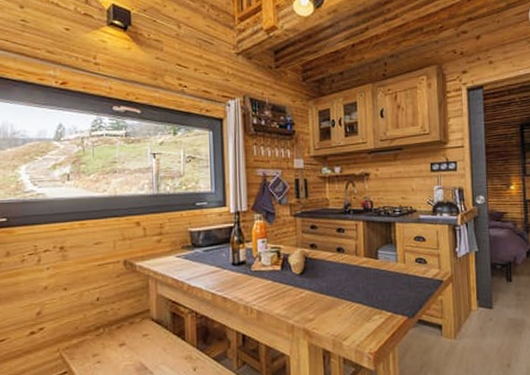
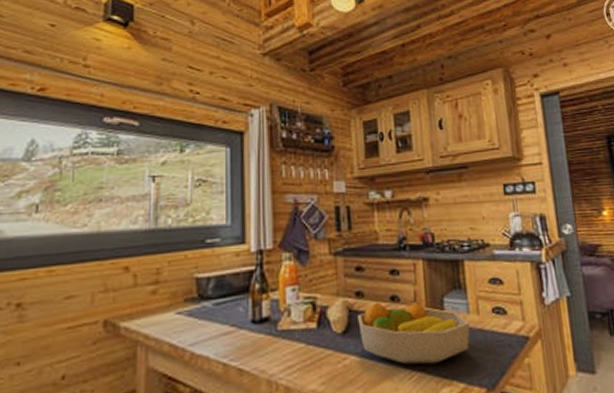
fruit bowl: none [312,252,398,298] -> present [358,302,470,365]

